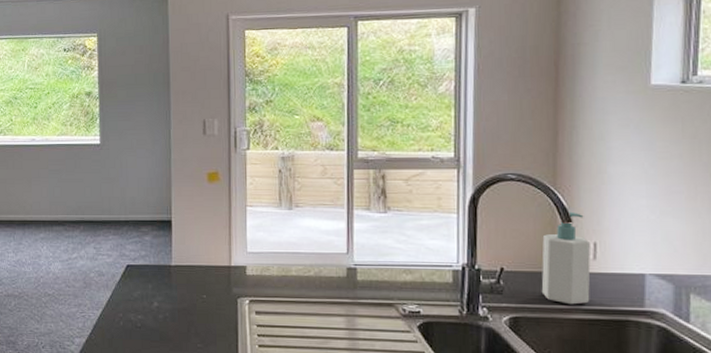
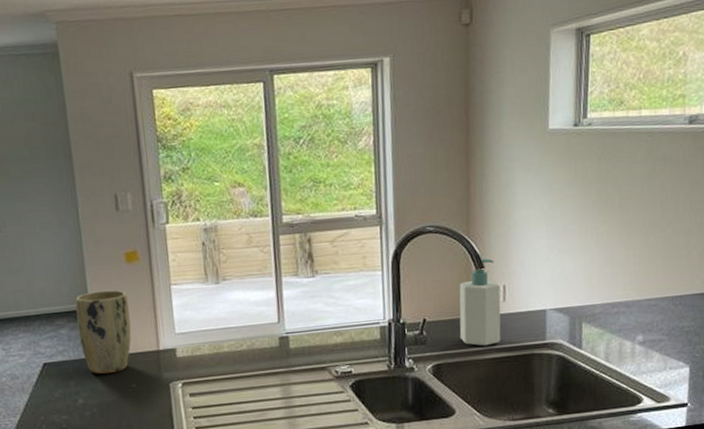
plant pot: none [159,205,207,282] -> present [75,290,132,375]

